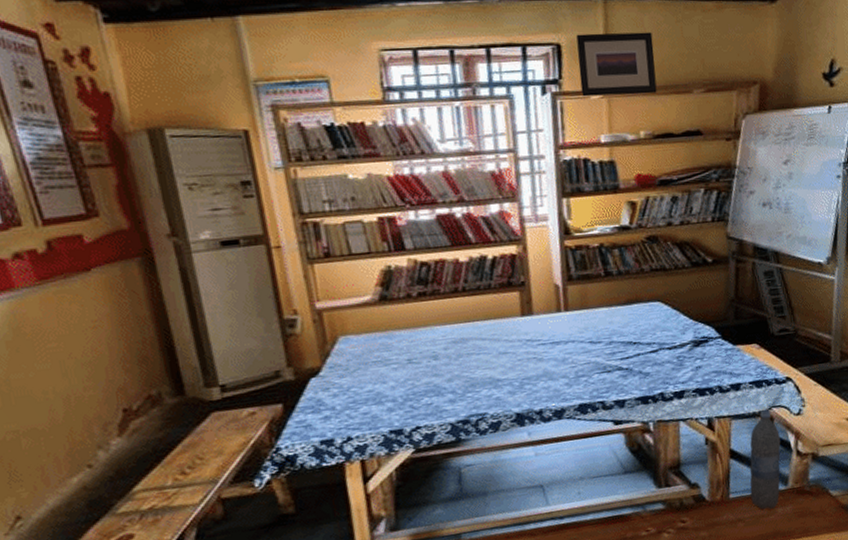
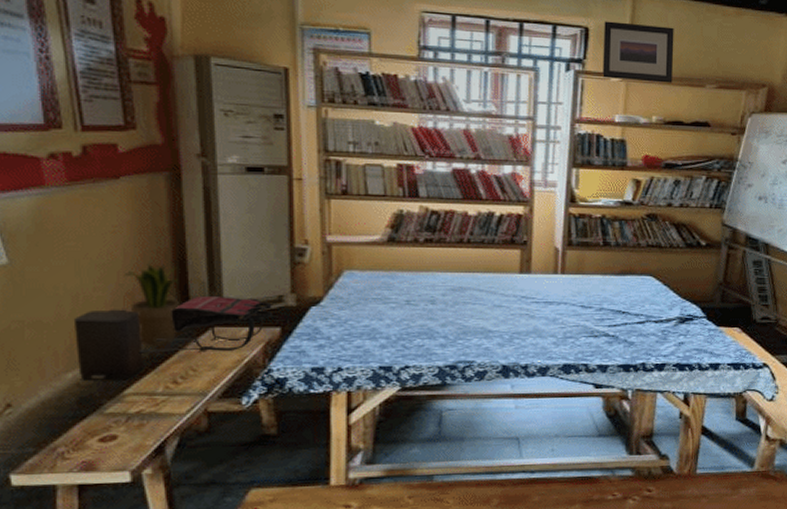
pedal bin: none [68,405,149,483] -> present [73,309,143,381]
potted plant: none [112,354,177,441] -> present [123,264,181,346]
backpack: none [140,377,273,450] -> present [138,295,274,355]
water bottle: present [750,409,781,510] -> none [717,391,751,489]

